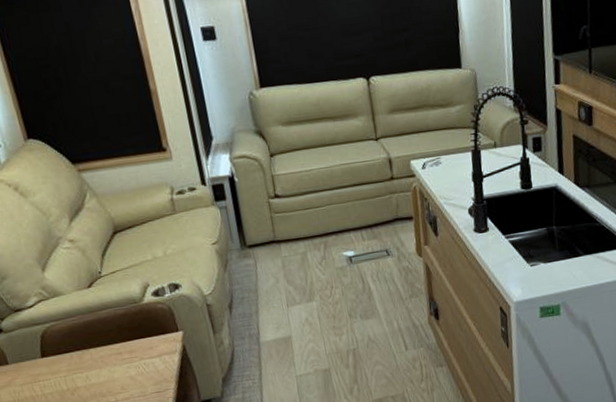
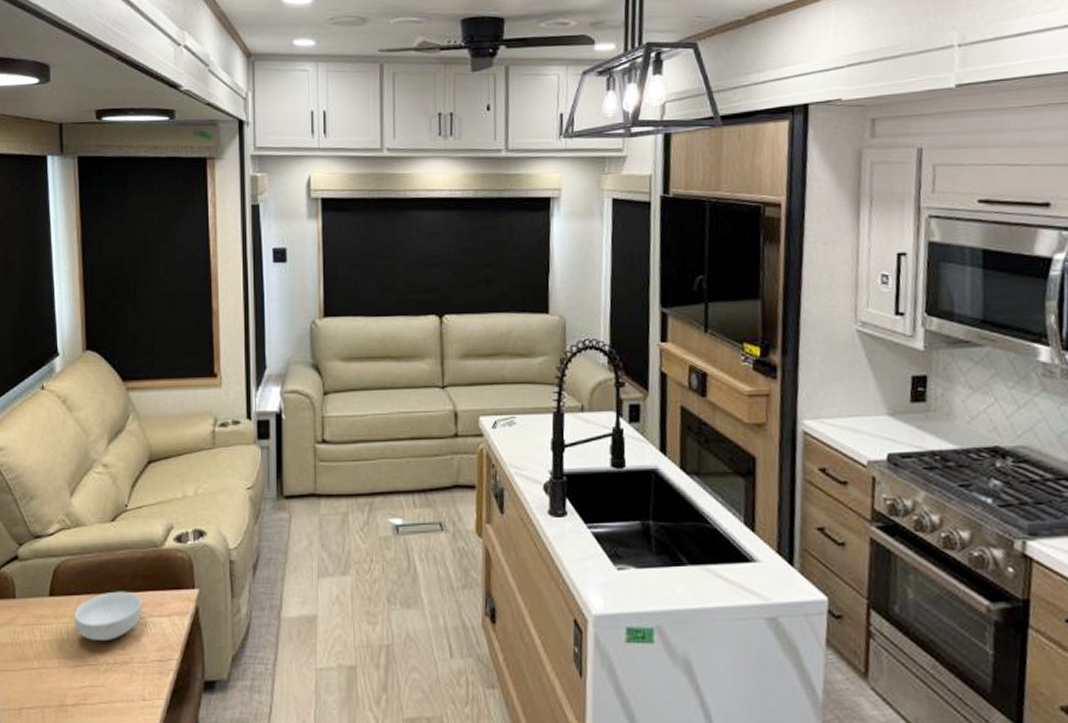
cereal bowl: none [69,342,134,387] -> present [73,591,142,642]

